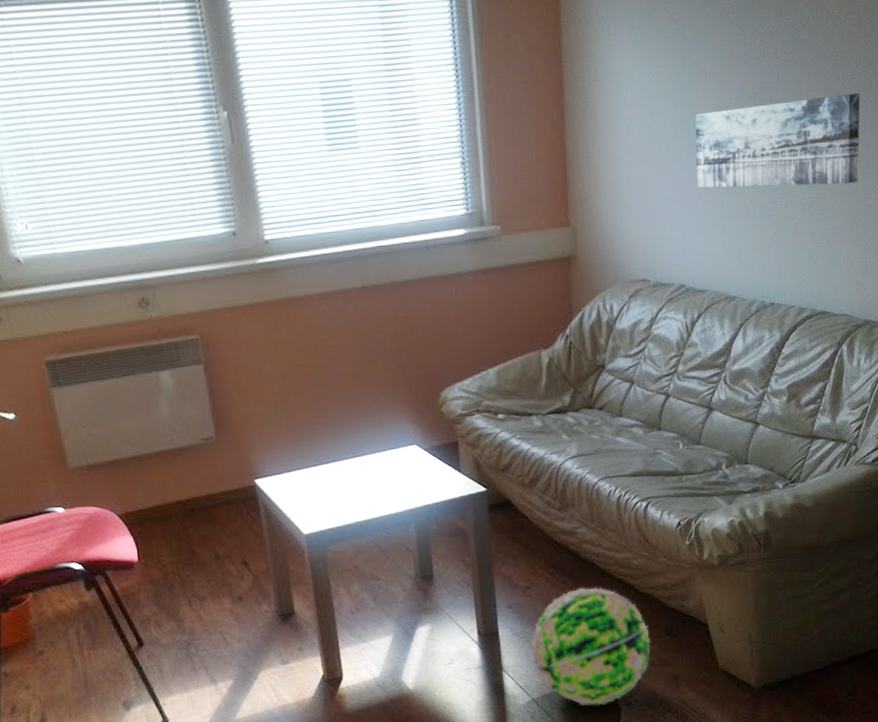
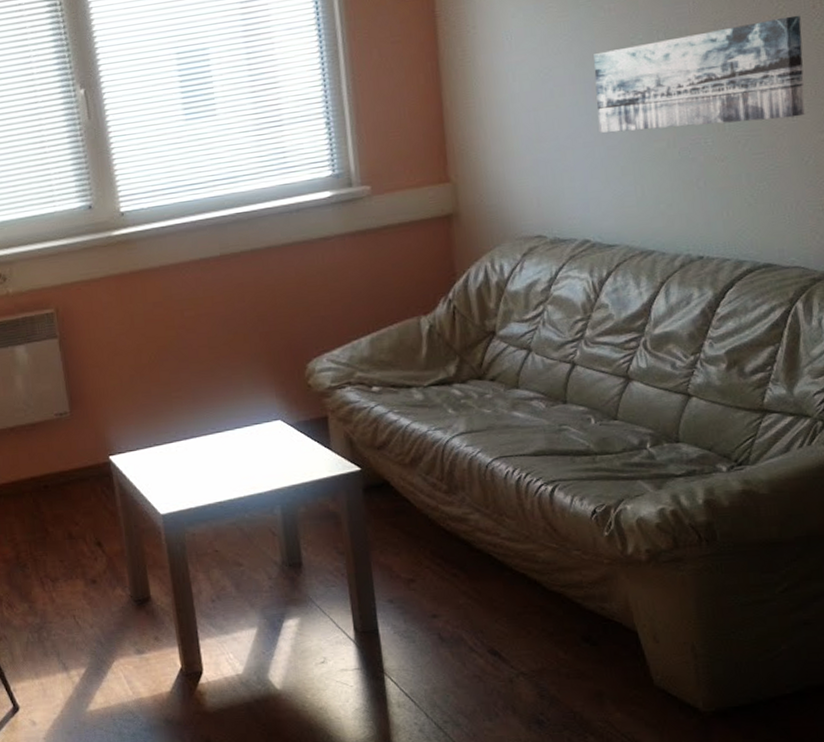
decorative ball: present [531,587,650,706] -> none [417,582,564,722]

